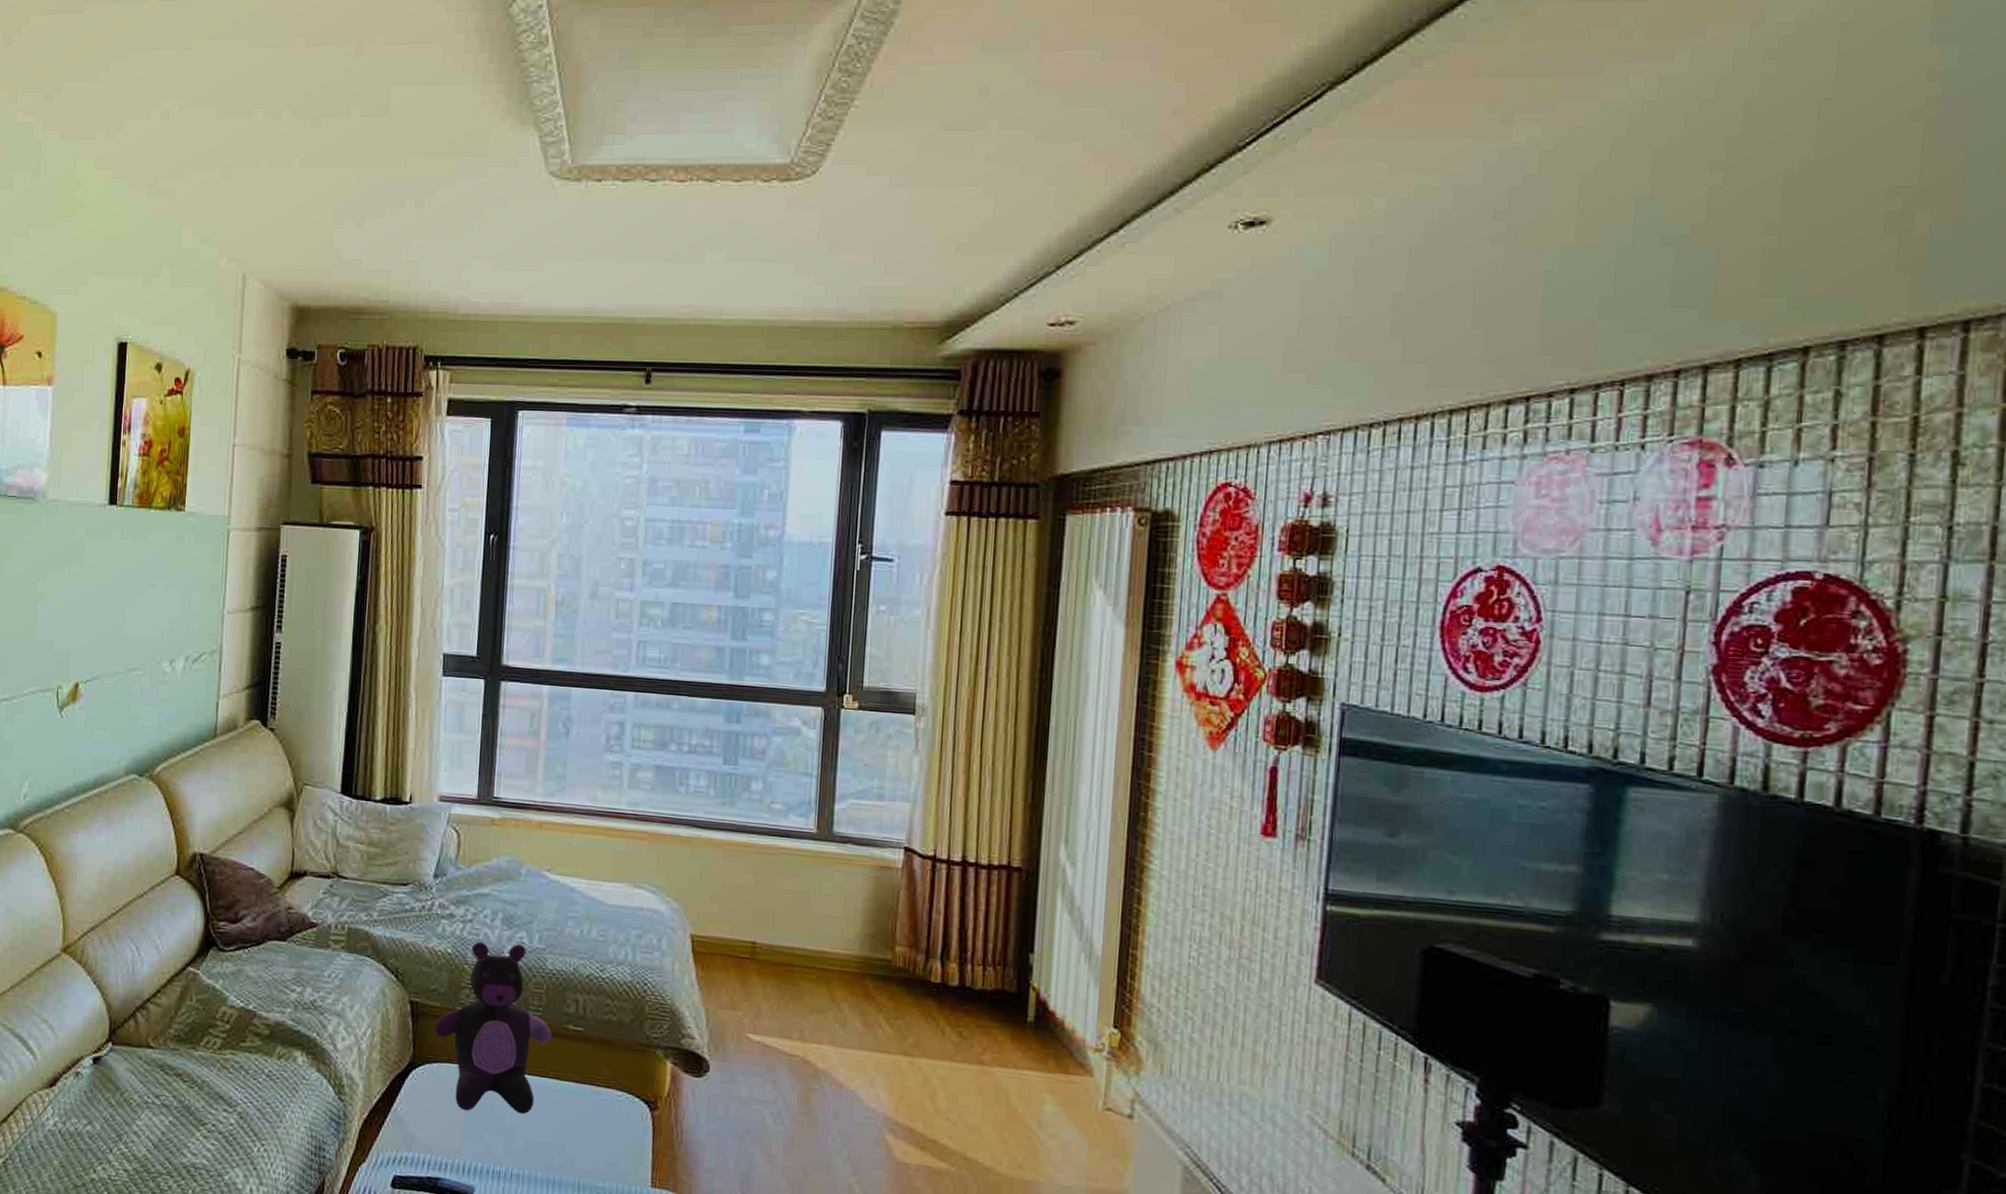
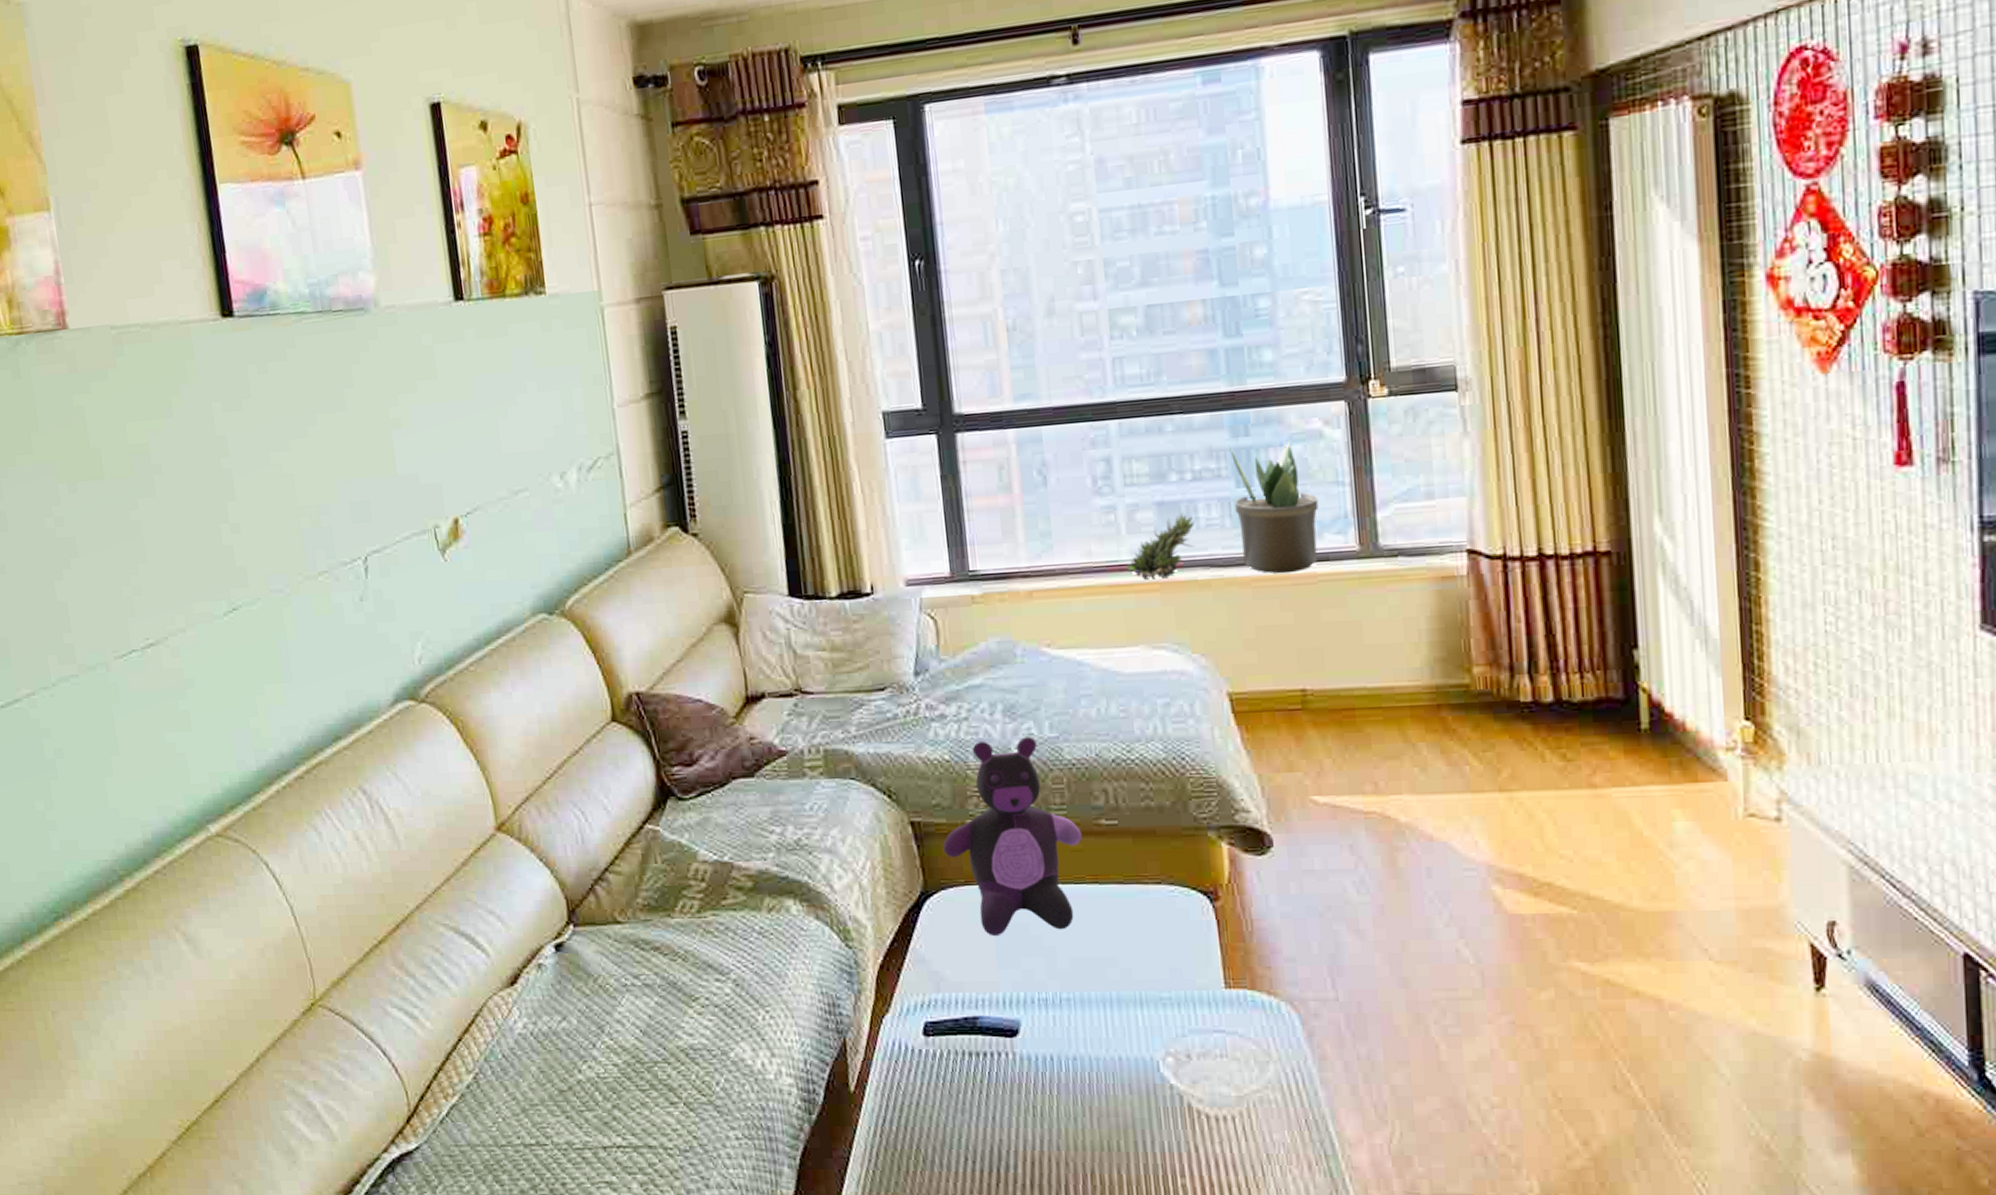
succulent plant: none [622,777,685,829] -> present [1125,512,1195,579]
planter: none [719,728,789,843] -> present [1227,440,1319,573]

